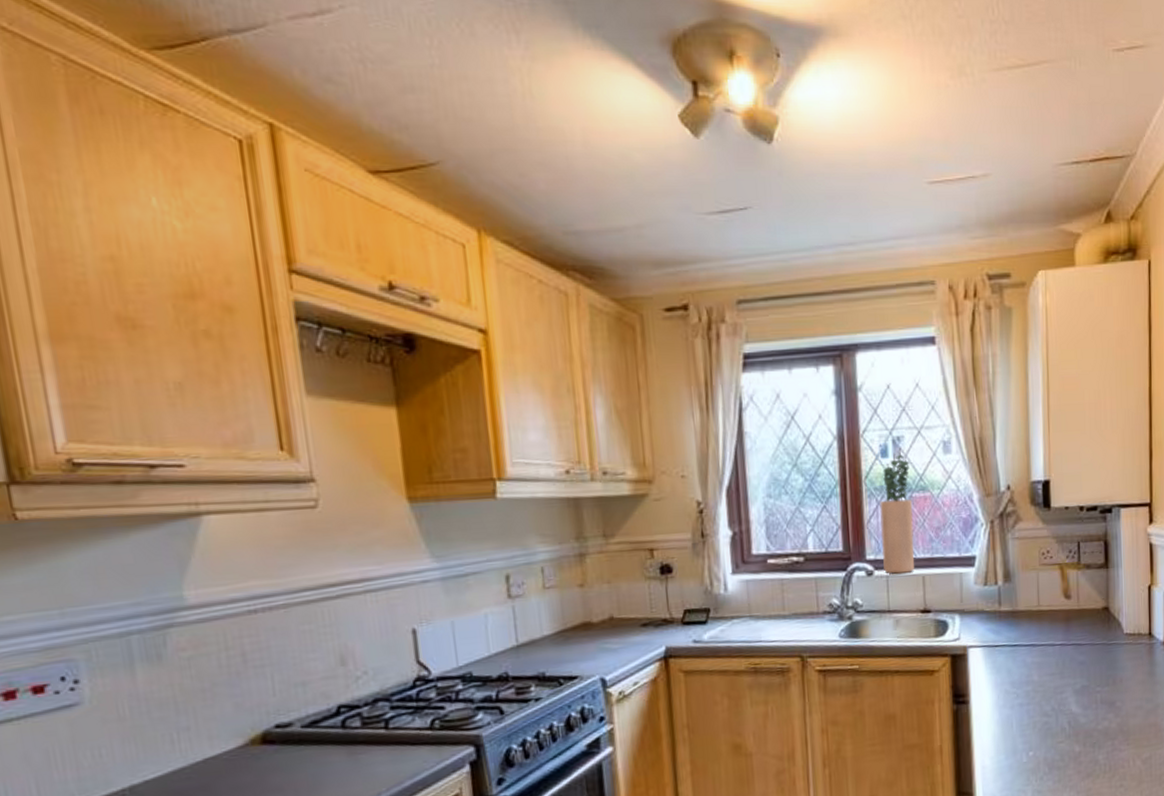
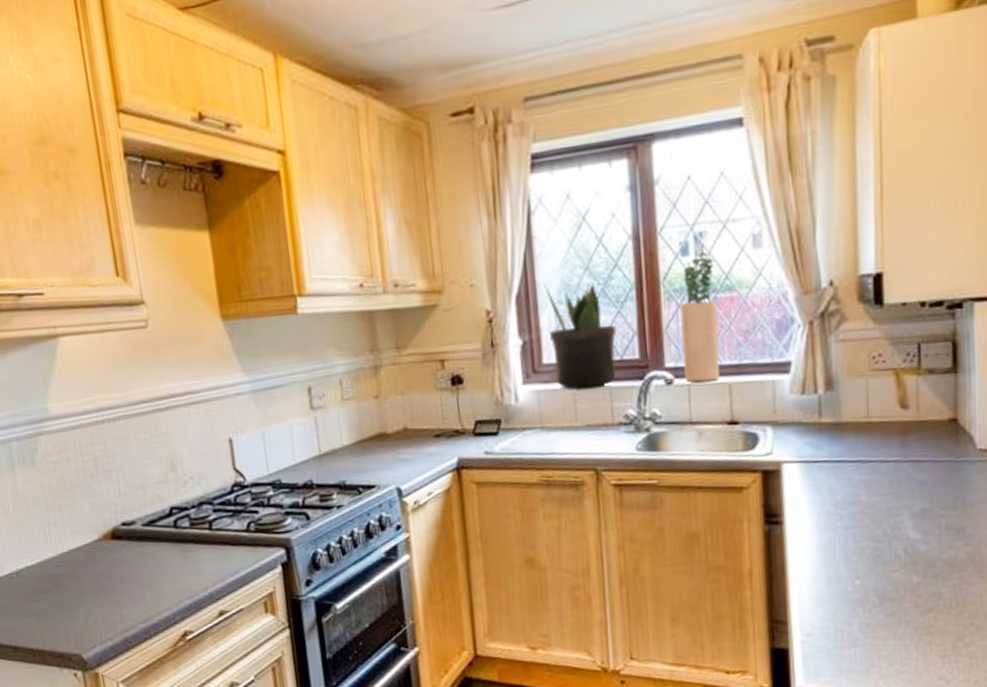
planter: none [754,476,823,579] -> present [544,281,617,389]

